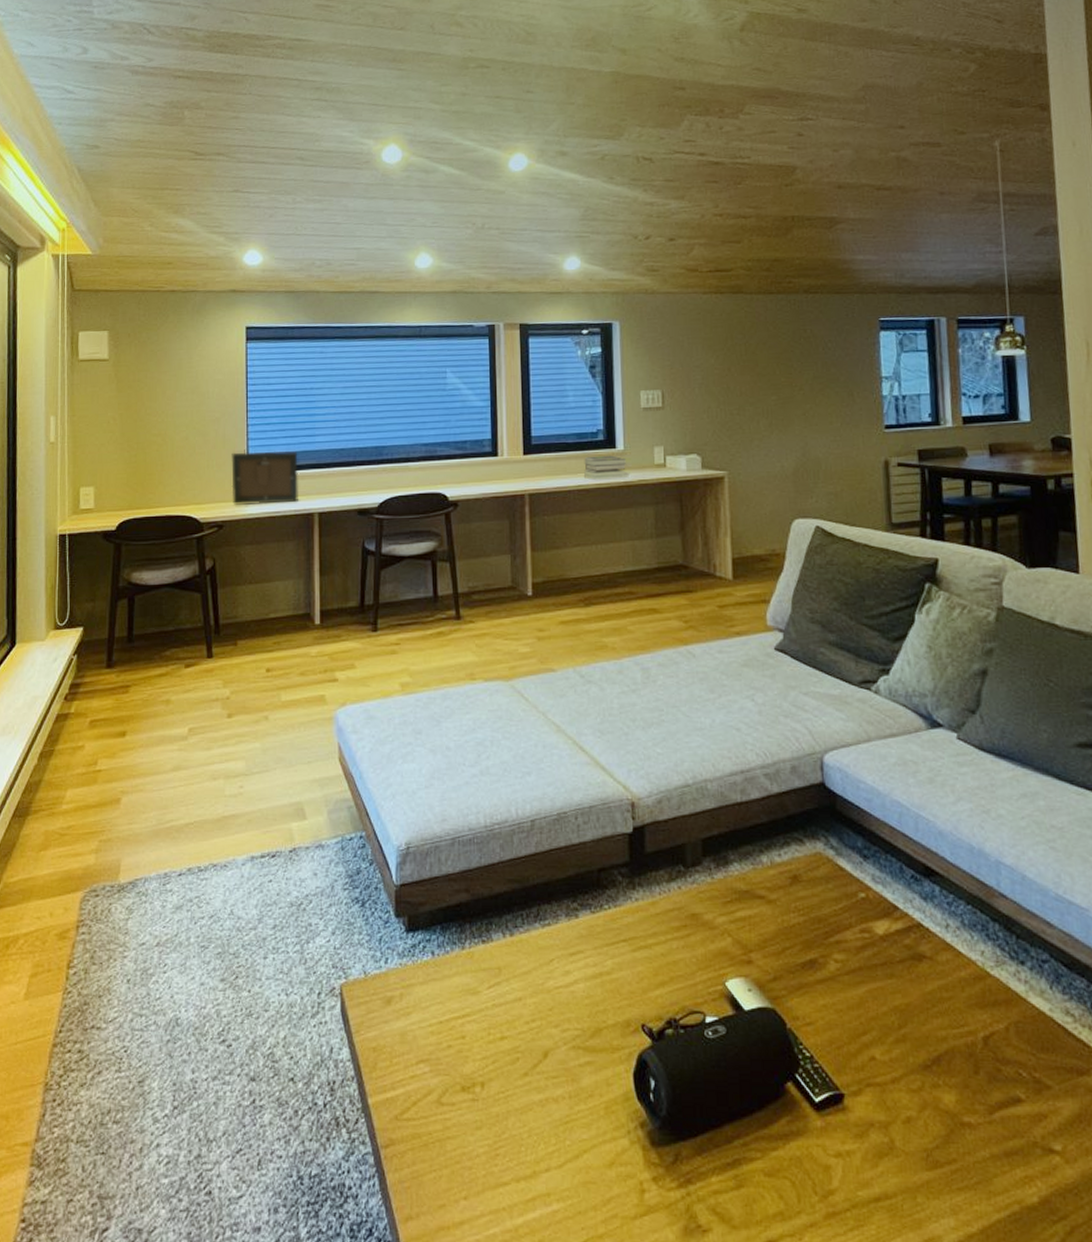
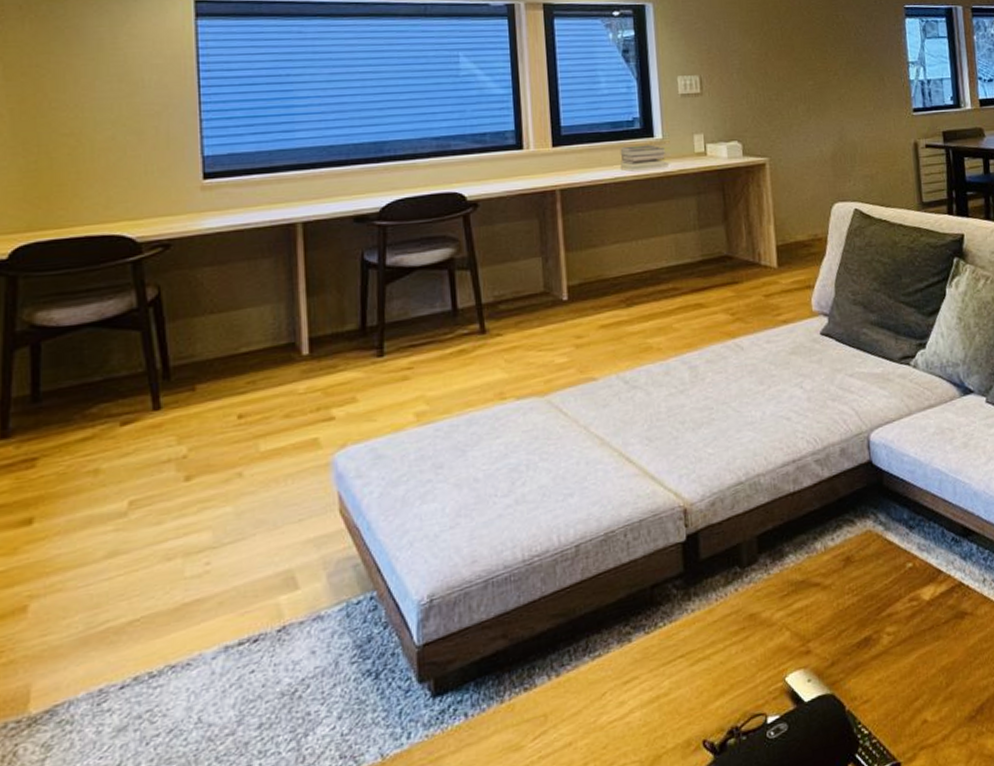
picture frame: present [231,451,298,505] -> none [179,150,275,218]

